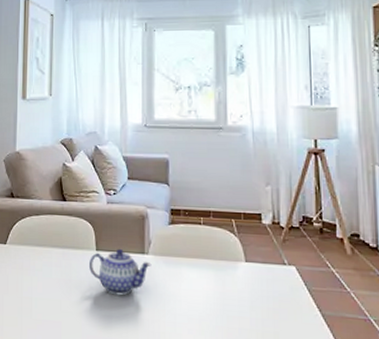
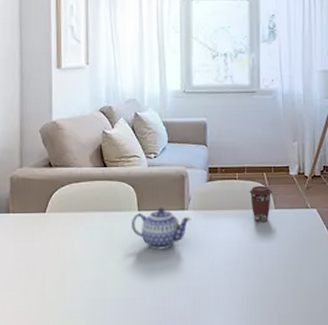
coffee cup: none [215,233,242,277] -> present [249,185,272,223]

